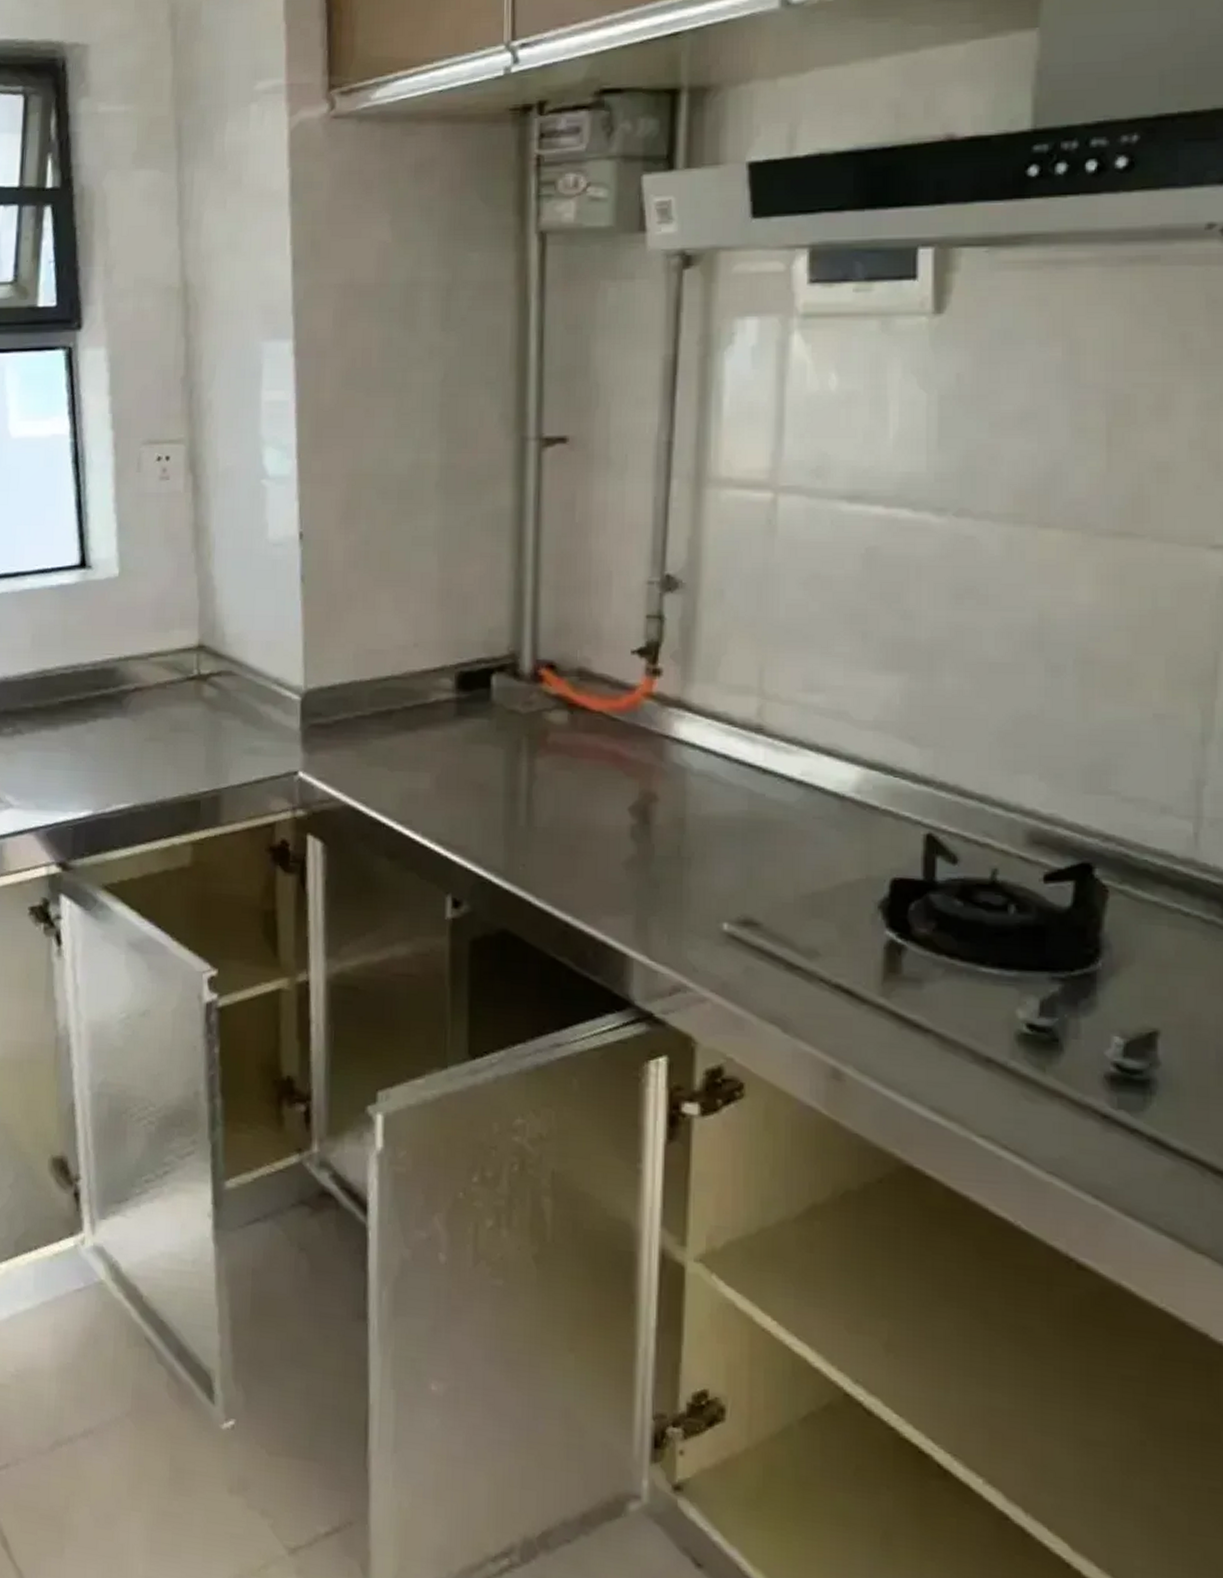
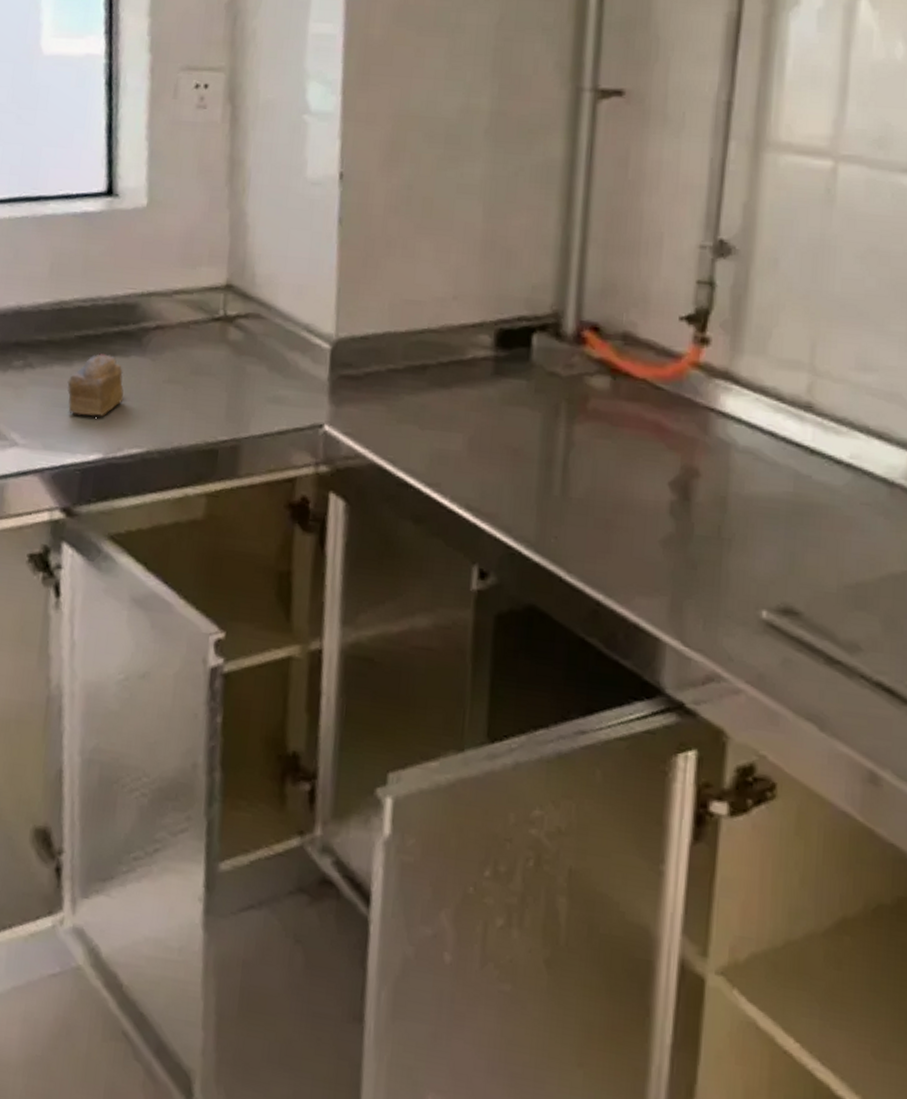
cake slice: none [55,717,109,776] -> present [67,354,124,417]

